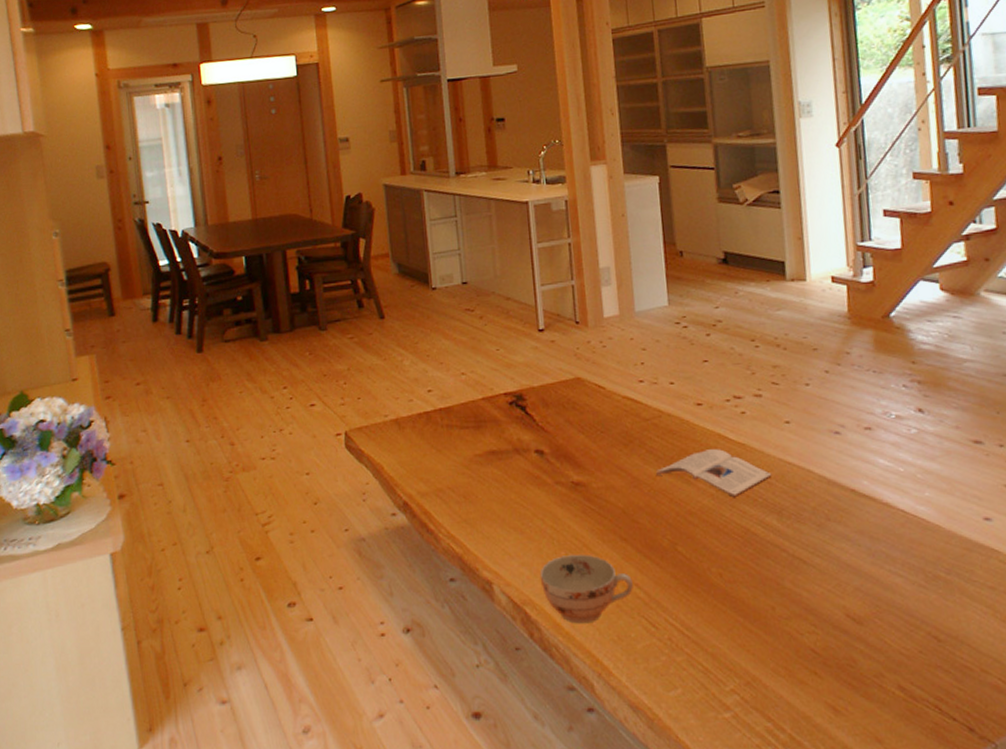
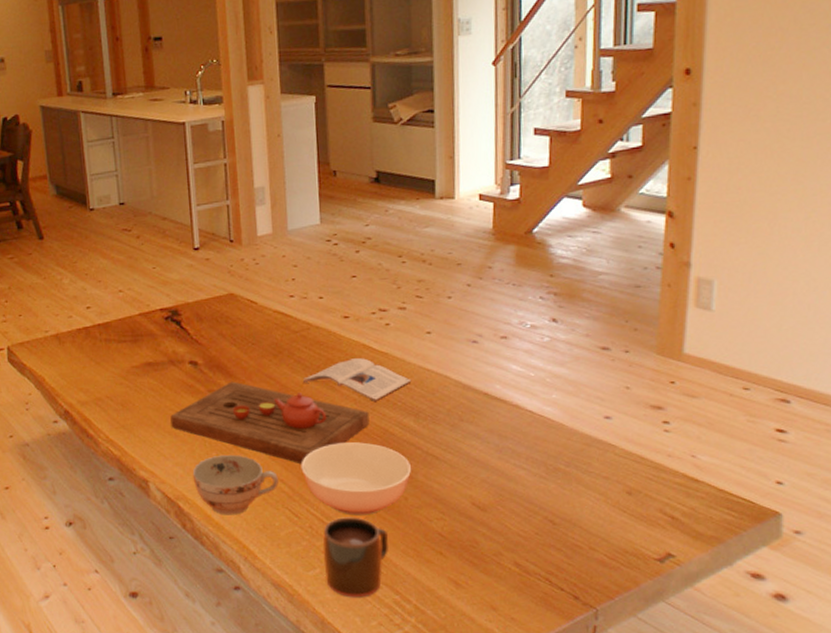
tea set: none [515,472,729,565] -> present [170,381,370,463]
bowl: none [656,542,778,627] -> present [300,442,412,516]
mug: none [683,628,757,724] -> present [322,517,388,598]

